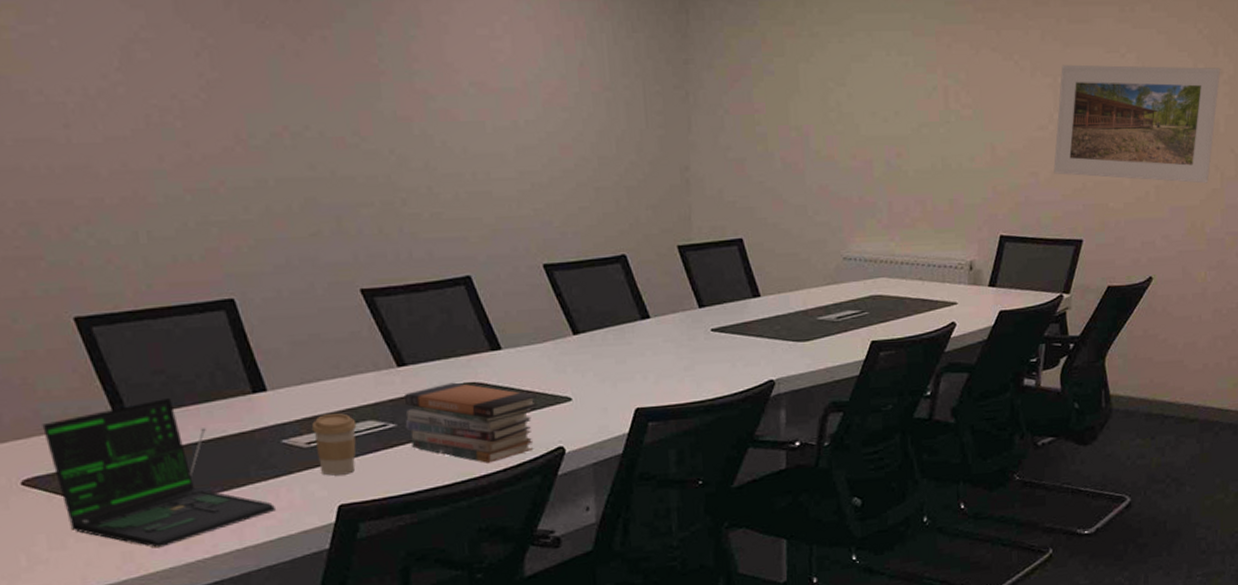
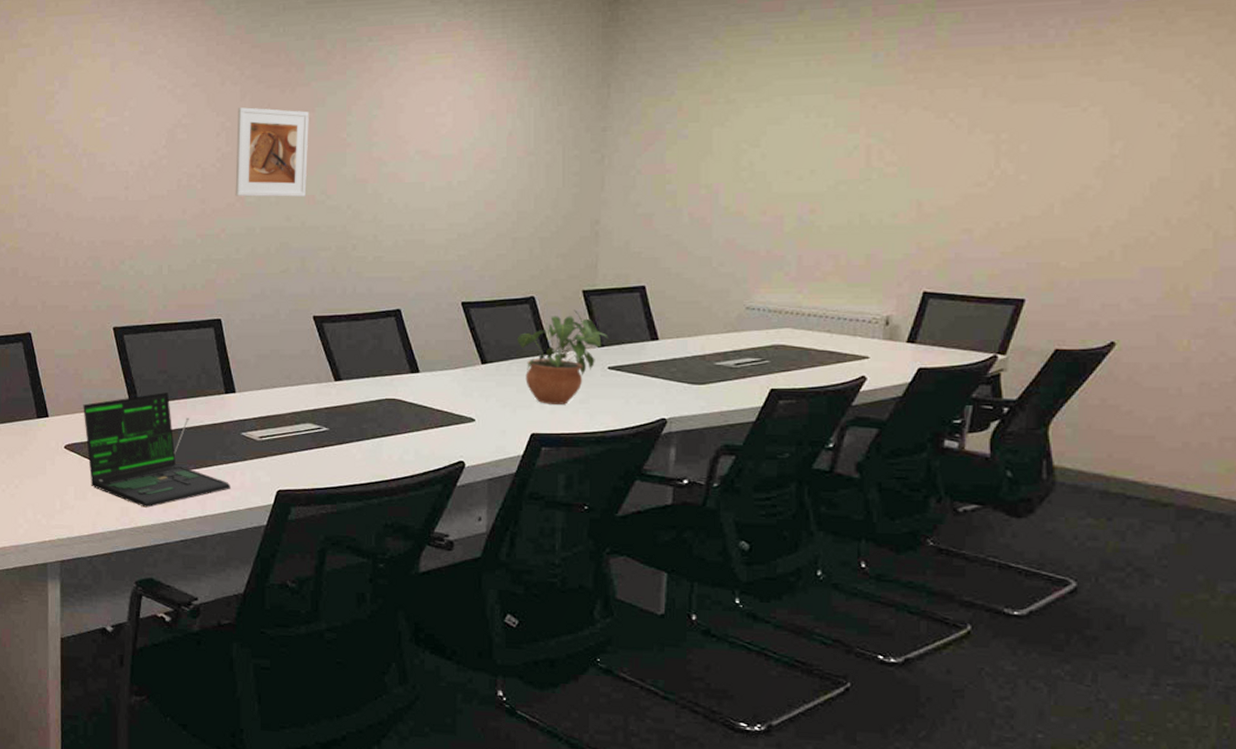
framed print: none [221,19,333,139] -> present [235,107,309,197]
coffee cup: present [311,413,357,476] -> none [264,415,298,466]
book stack: present [404,382,538,463] -> none [335,397,446,469]
potted plant: none [610,267,709,375] -> present [516,309,609,404]
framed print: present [1053,64,1221,184] -> none [992,118,1217,243]

